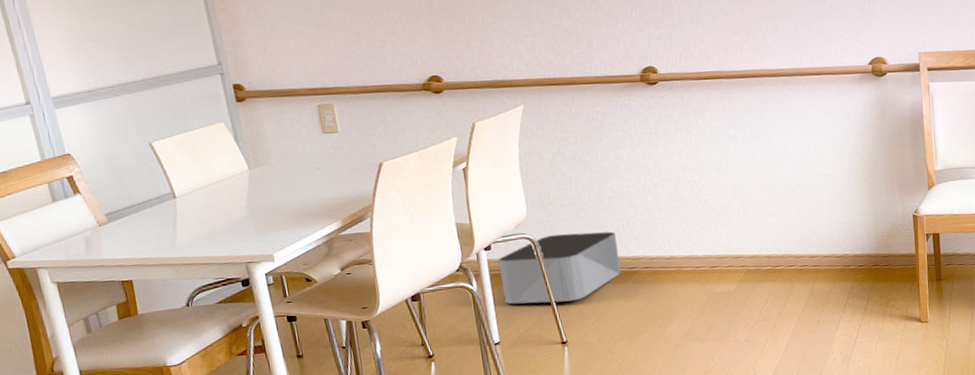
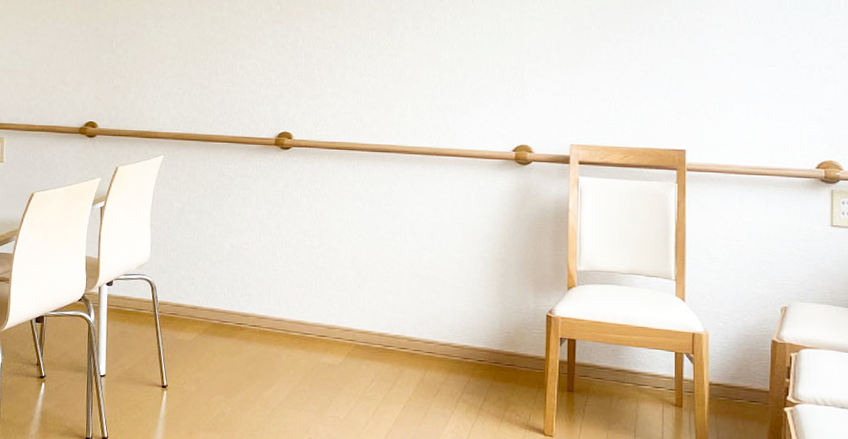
storage bin: present [498,231,621,304] -> none [116,279,230,347]

